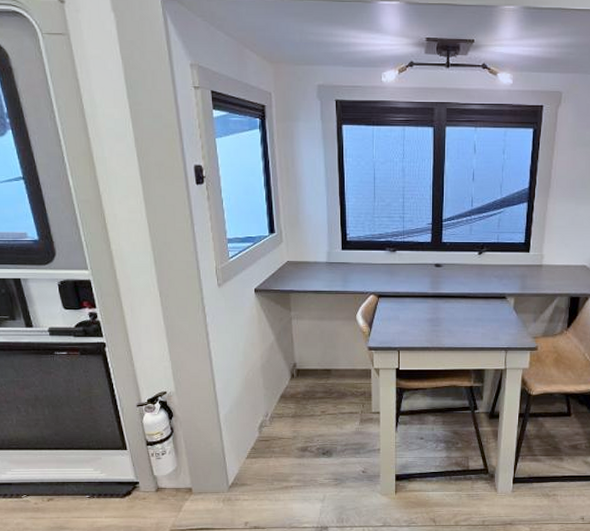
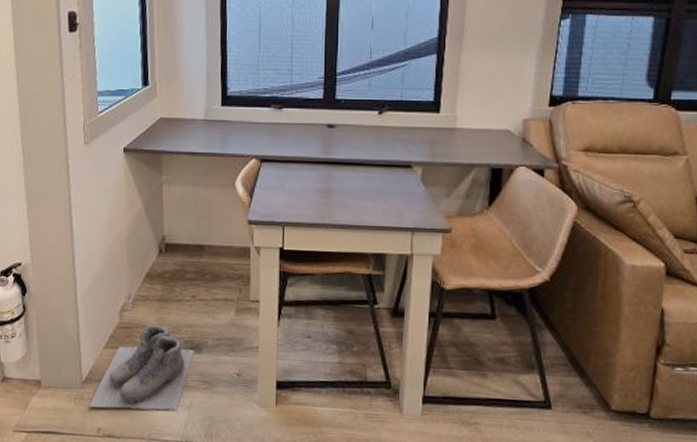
boots: none [236,437,326,507] -> present [89,324,194,411]

